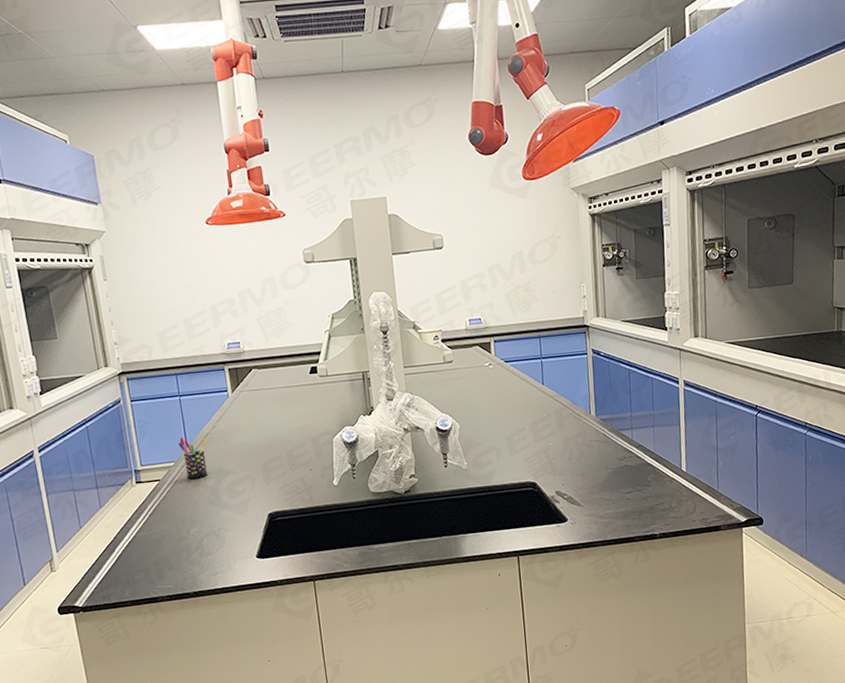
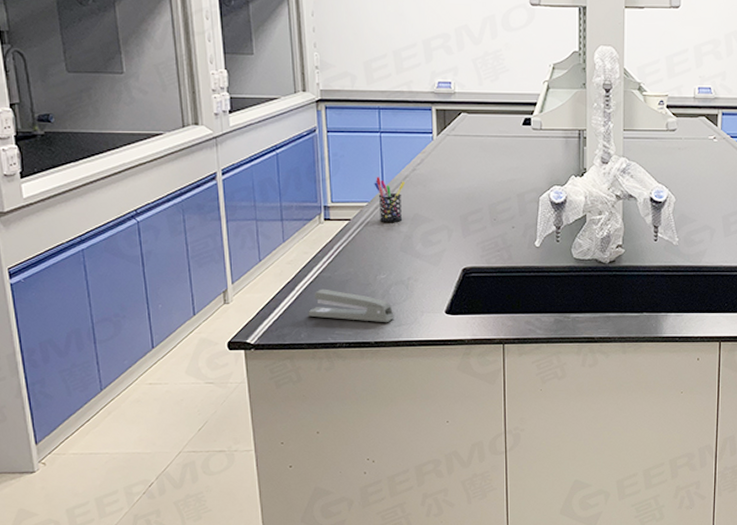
stapler: none [129,547,210,575] -> present [308,289,394,322]

